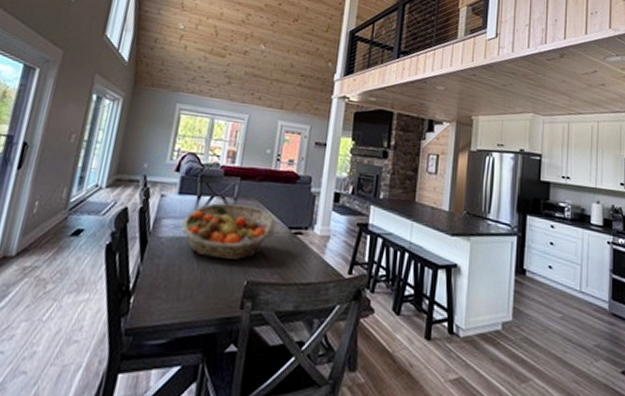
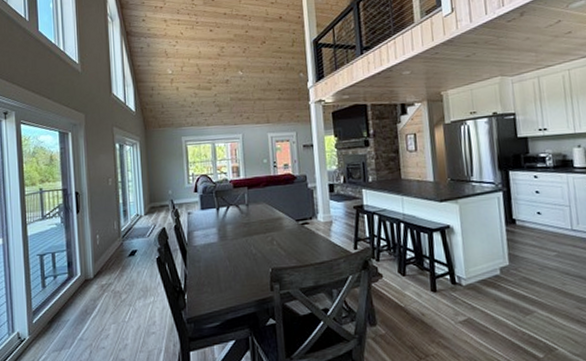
fruit basket: present [181,203,275,260] -> none [209,208,284,255]

